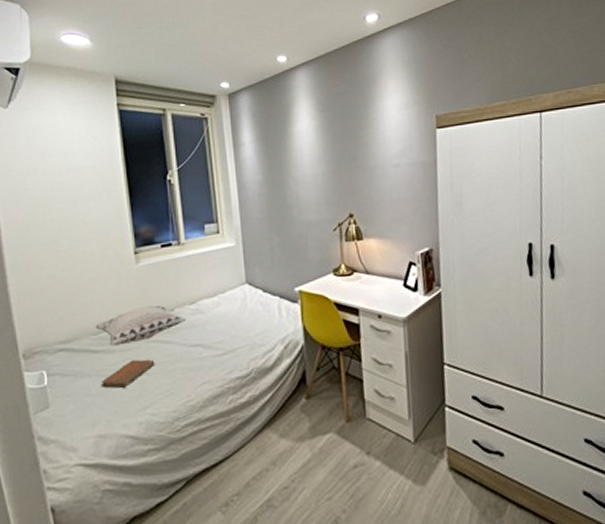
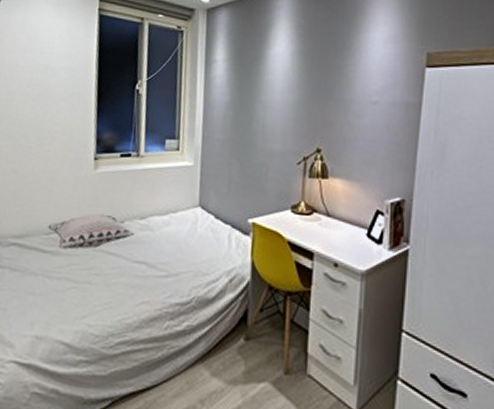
notebook: present [102,359,155,388] -> none [45,266,99,293]

